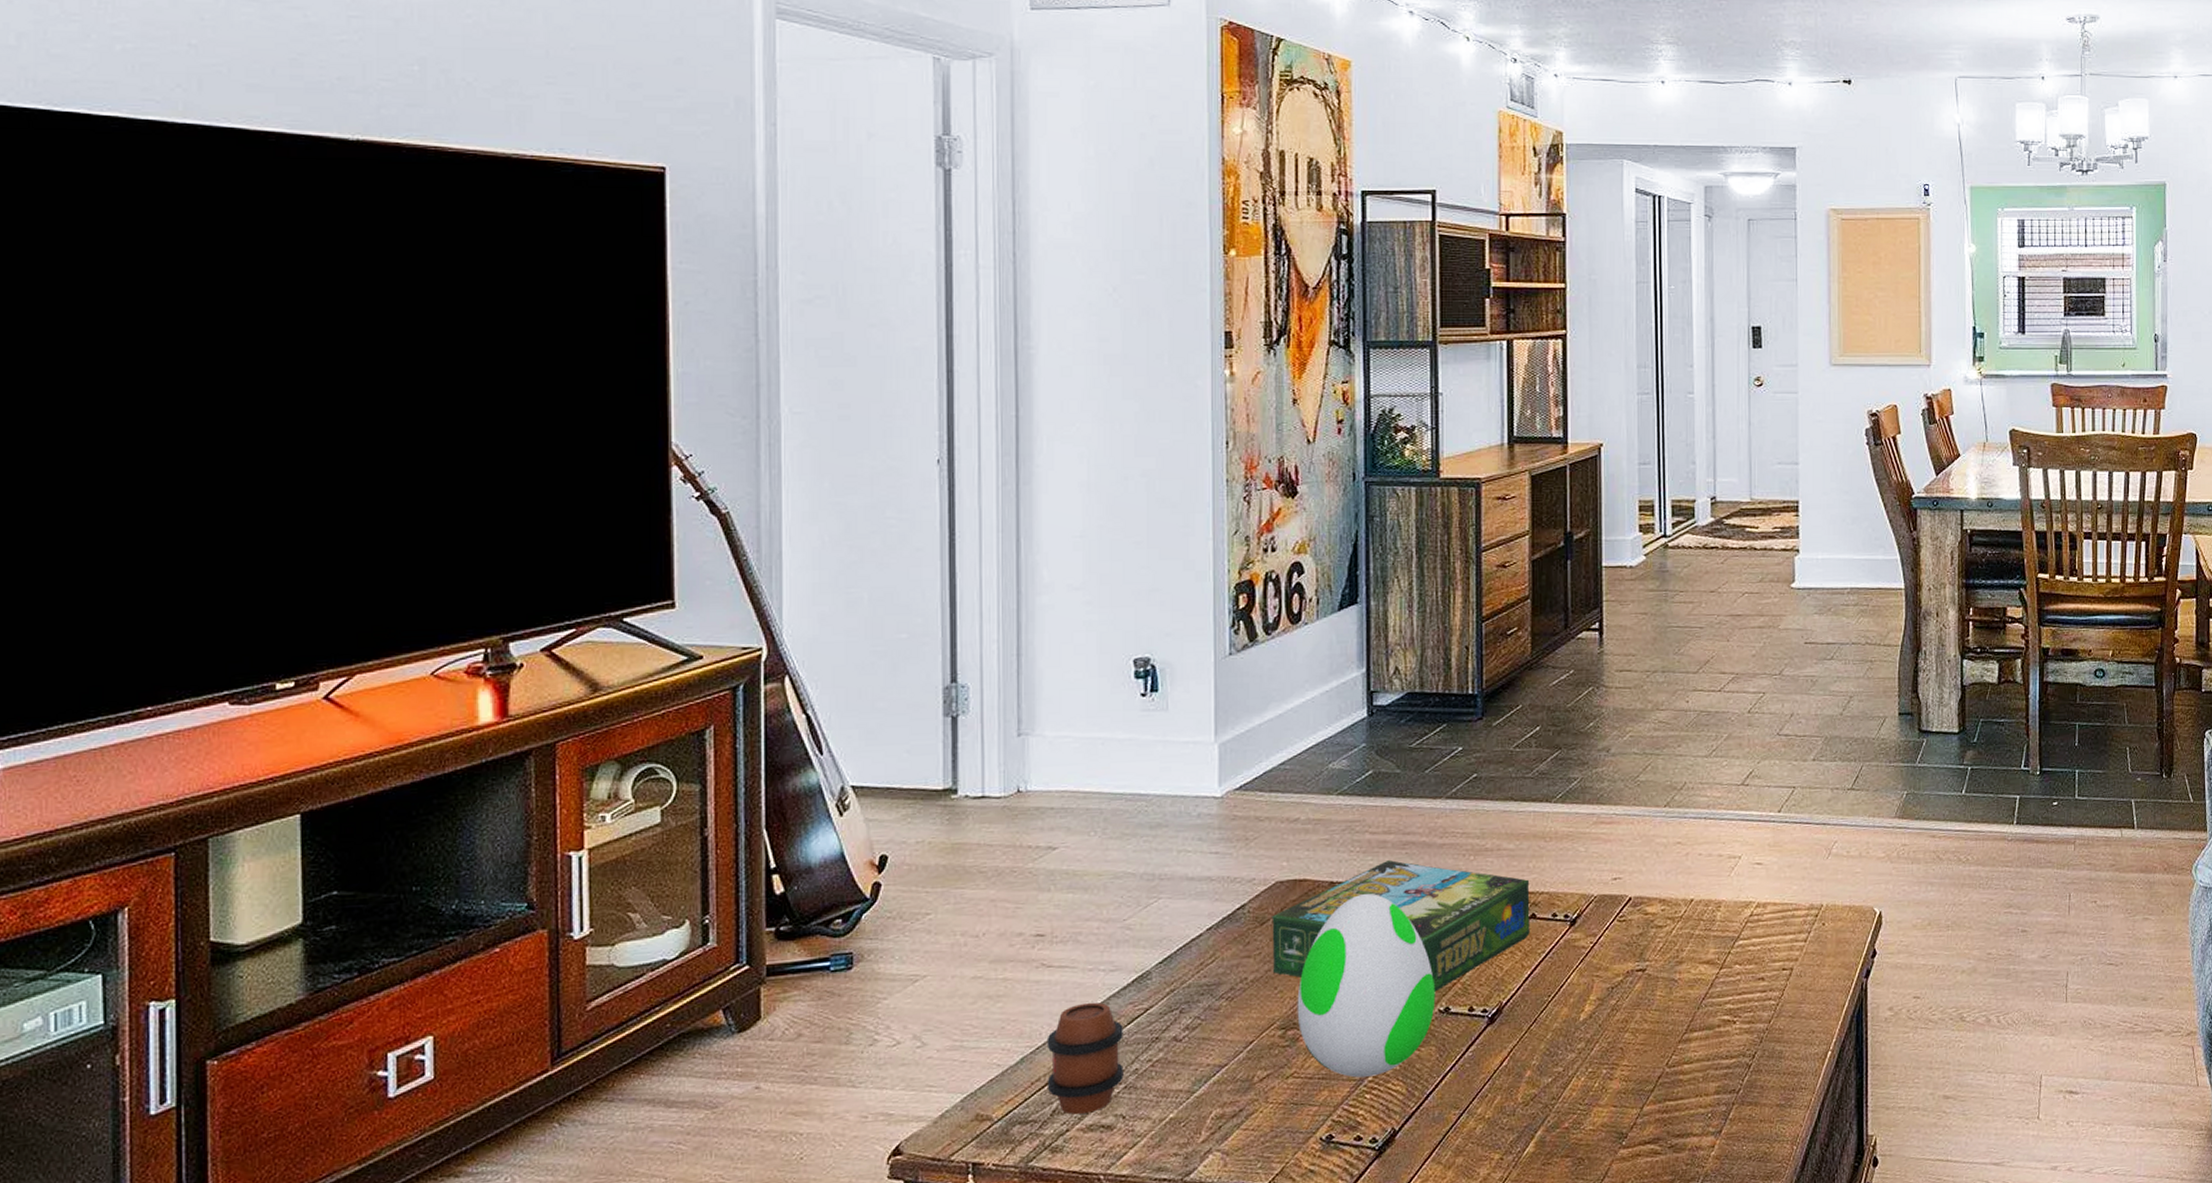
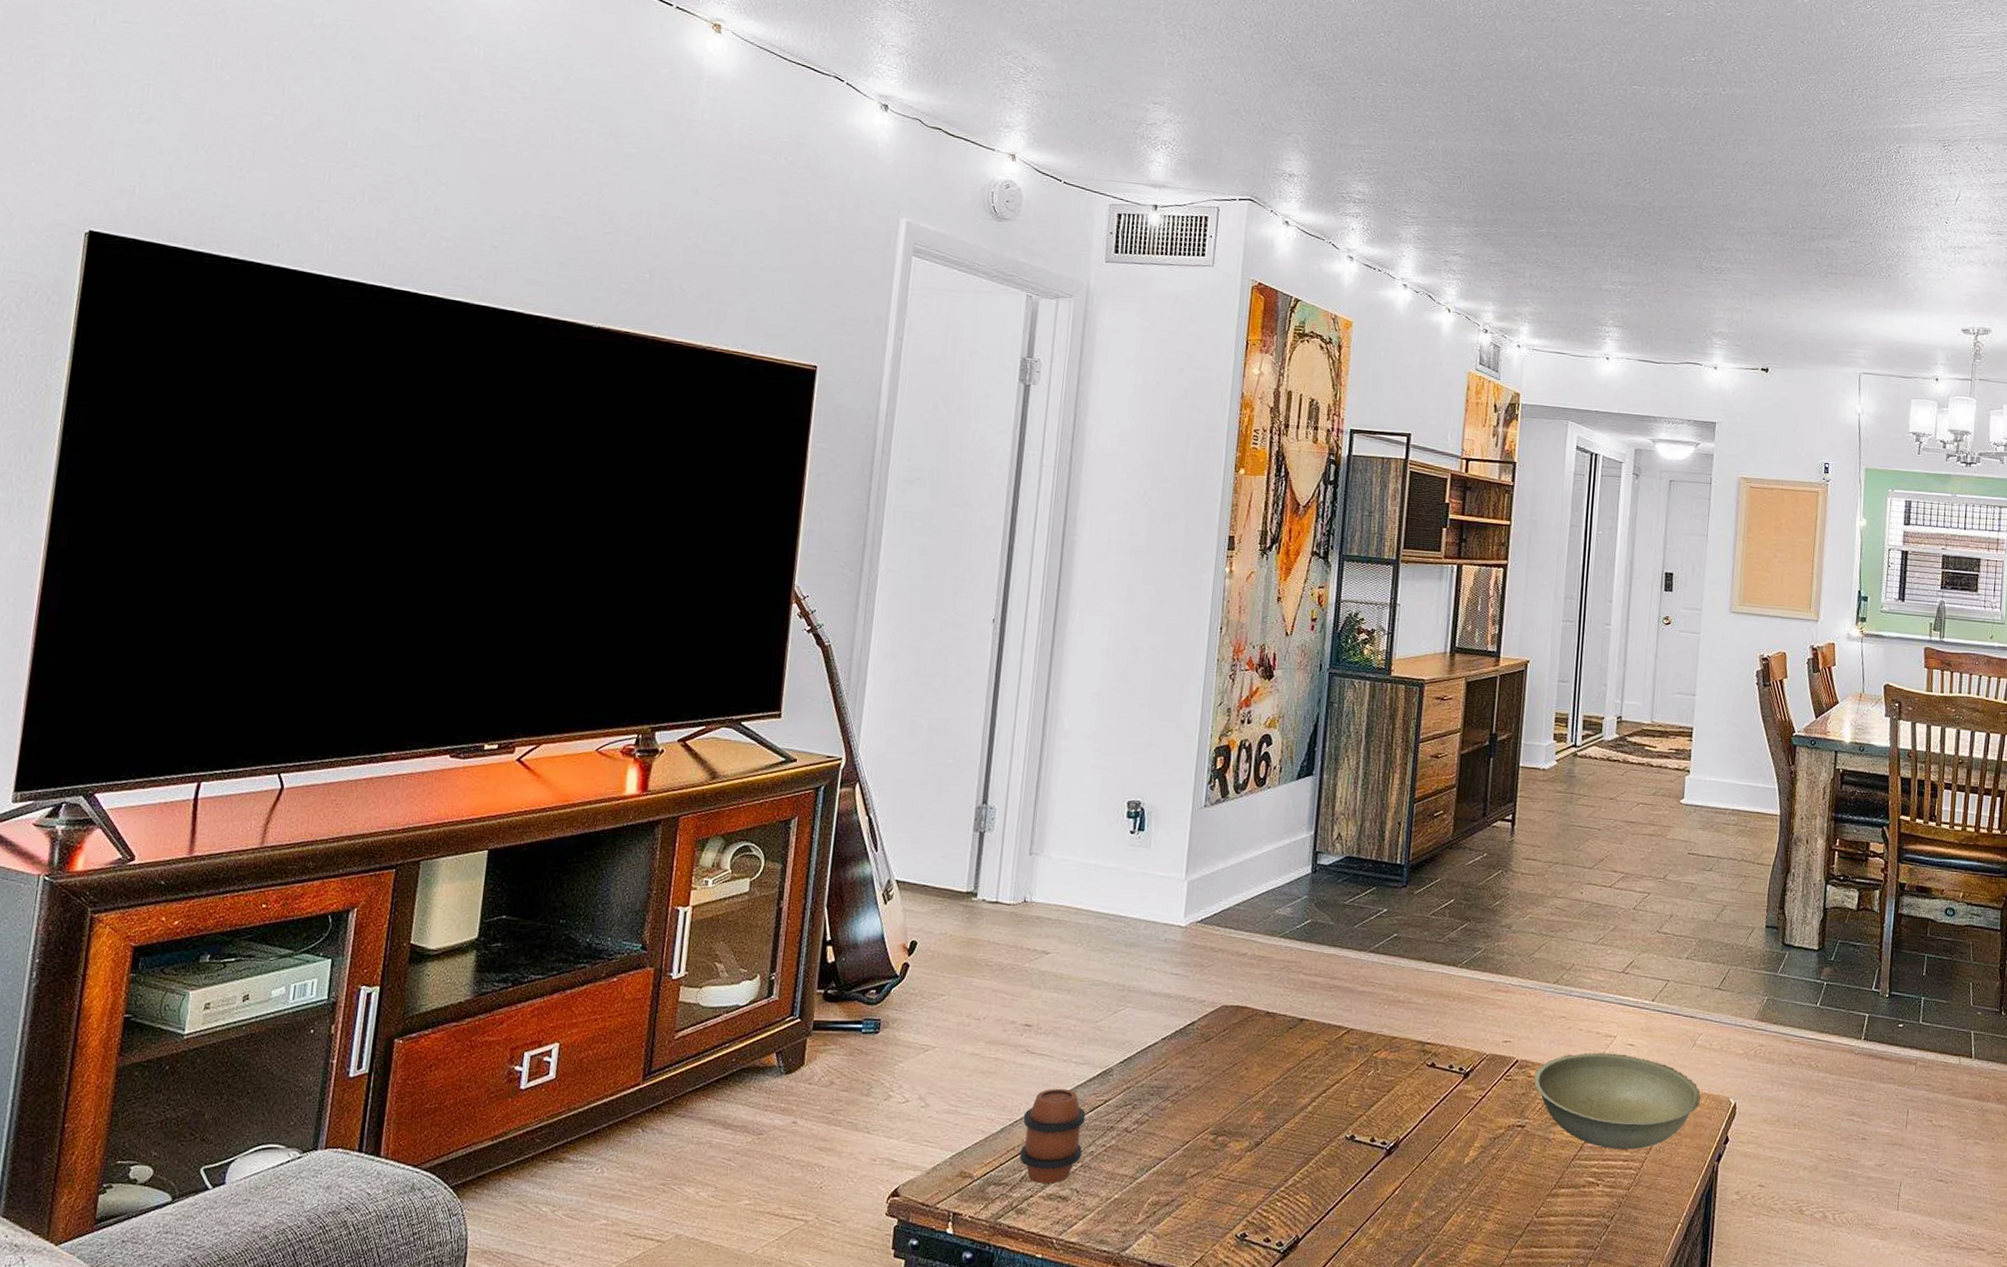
board game: present [1272,860,1530,992] -> none [1212,1000,1433,1120]
decorative egg: present [1297,893,1436,1078] -> none [1227,1025,1345,1187]
bowl: none [1651,874,1842,981] -> present [1533,1052,1701,1150]

